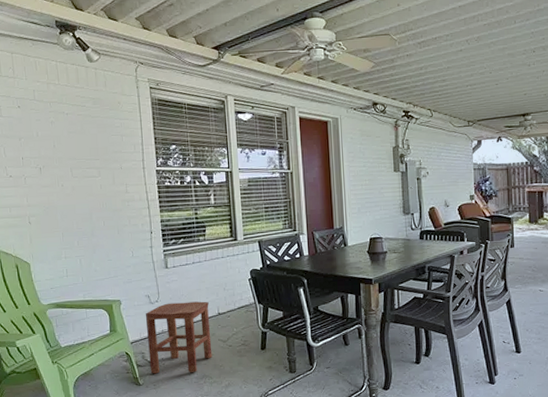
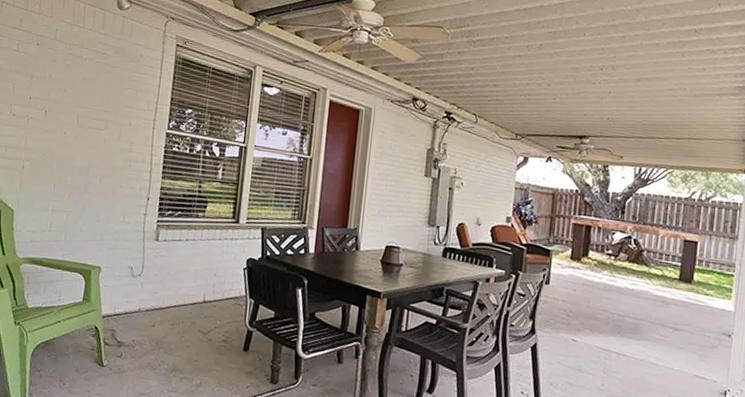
stool: present [145,301,213,374] -> none [117,279,195,363]

